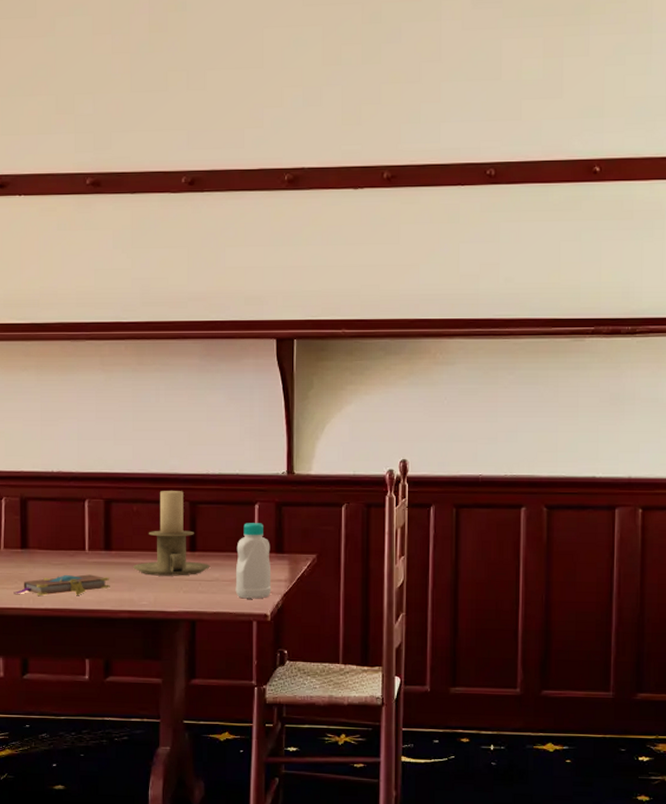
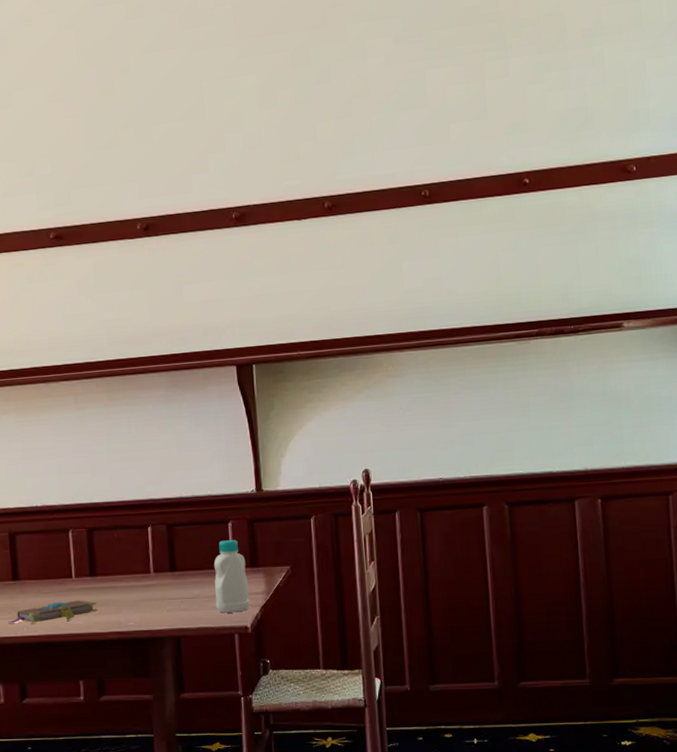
candle holder: present [133,490,211,576] -> none [118,515,191,597]

